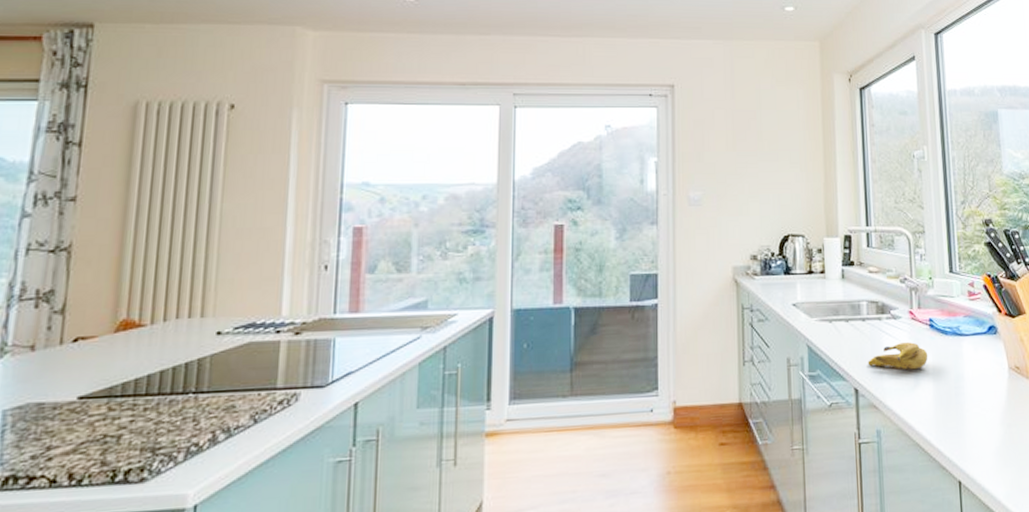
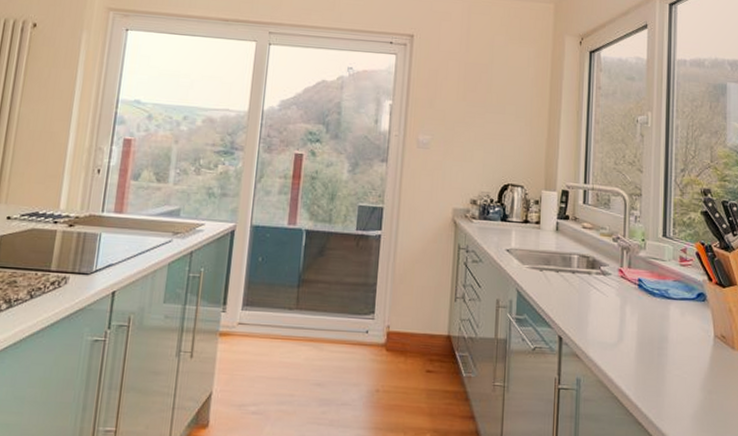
banana: present [868,342,928,370] -> none [574,298,634,326]

